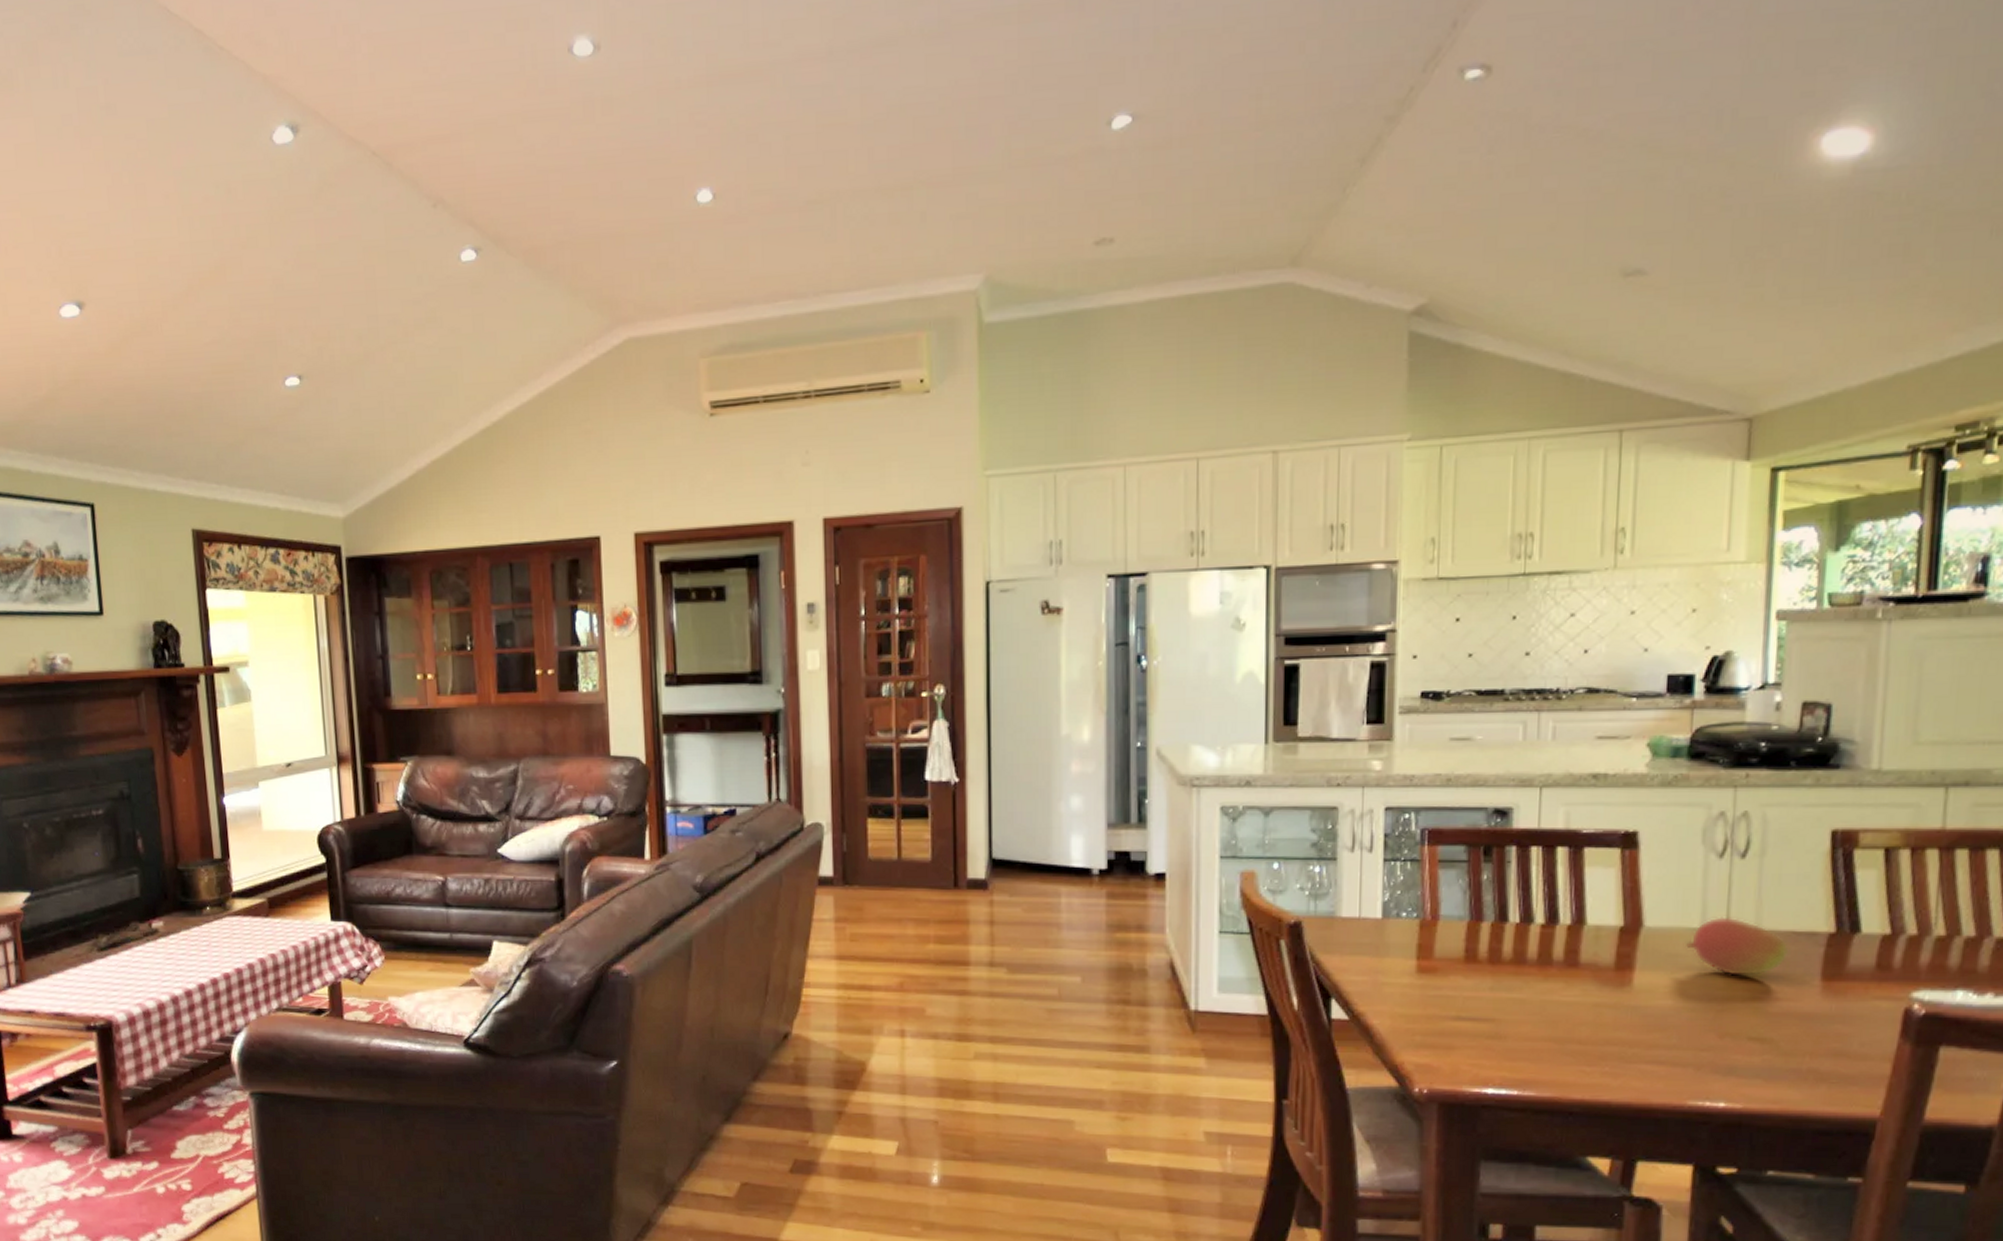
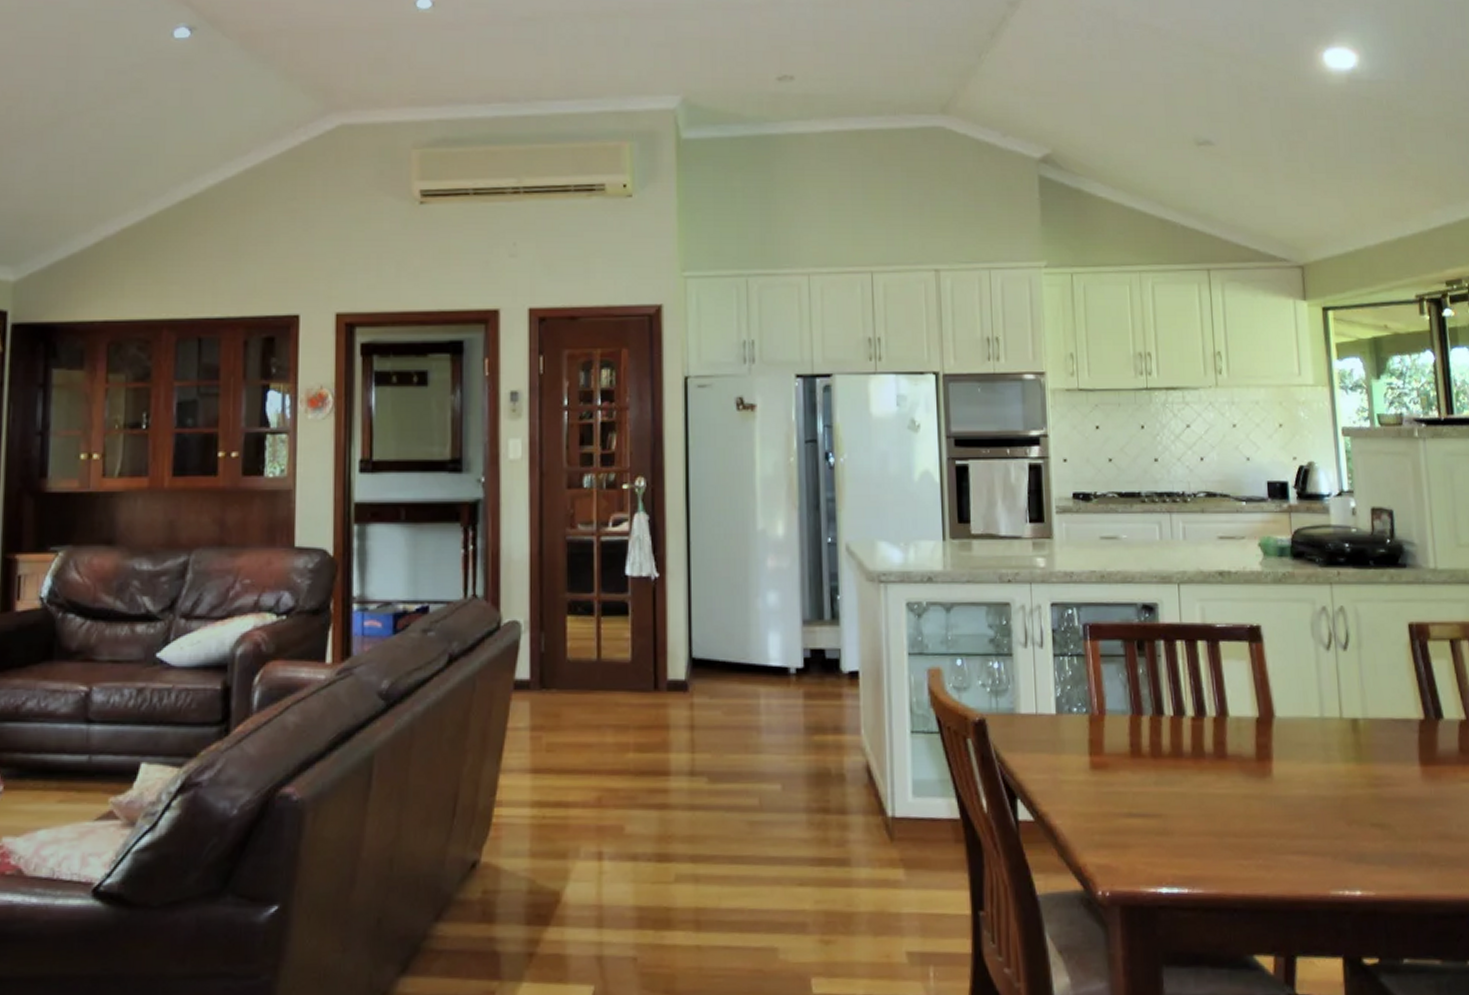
fruit: present [1686,916,1789,977] -> none [1311,706,1392,764]

